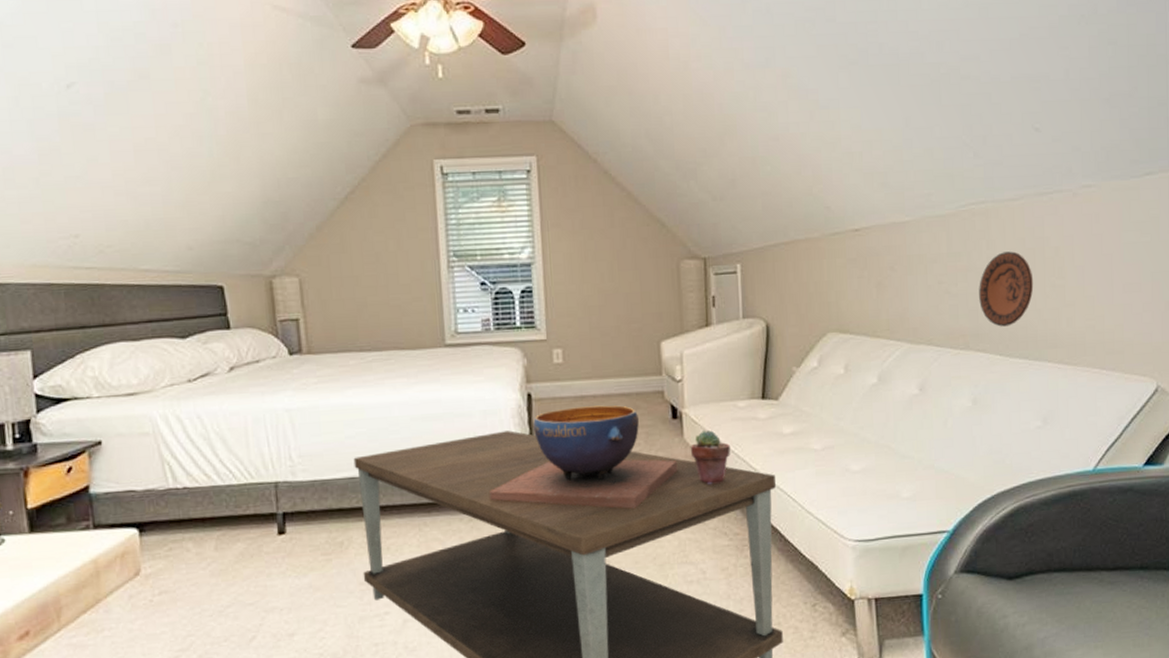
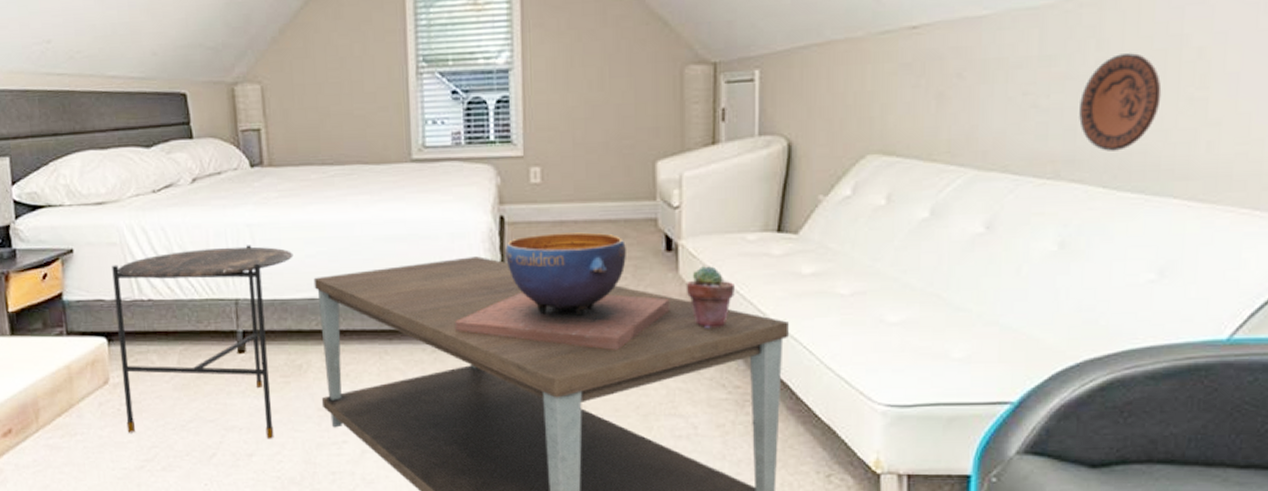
side table: none [144,429,333,624] -> present [112,245,294,439]

